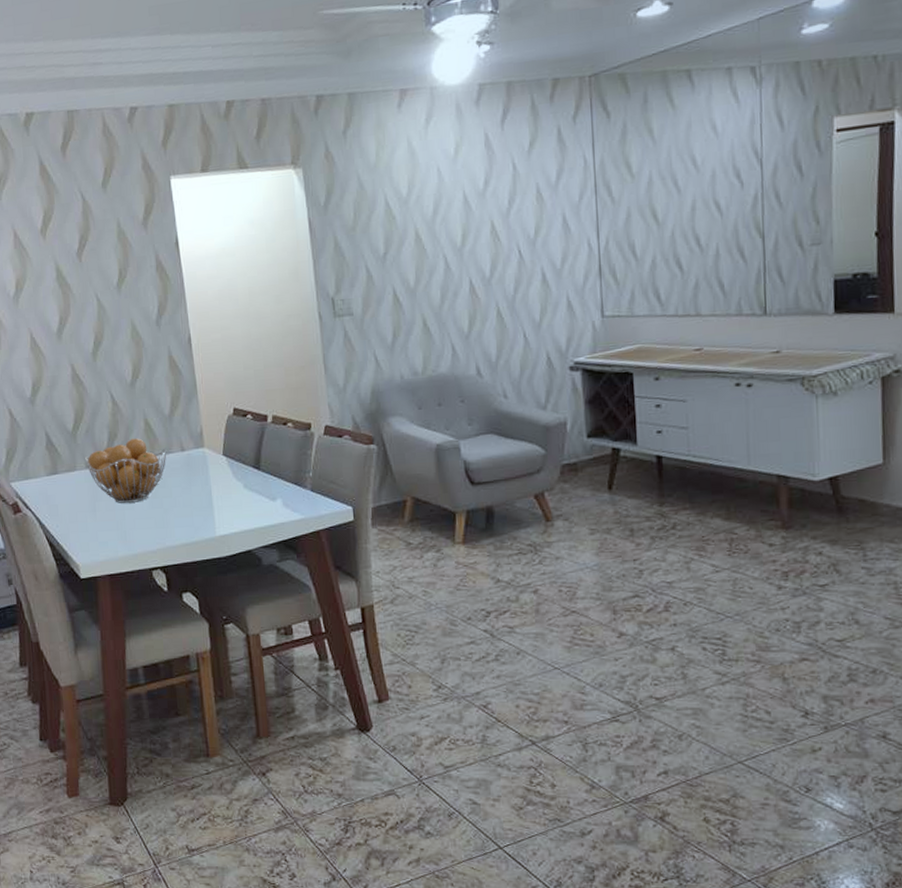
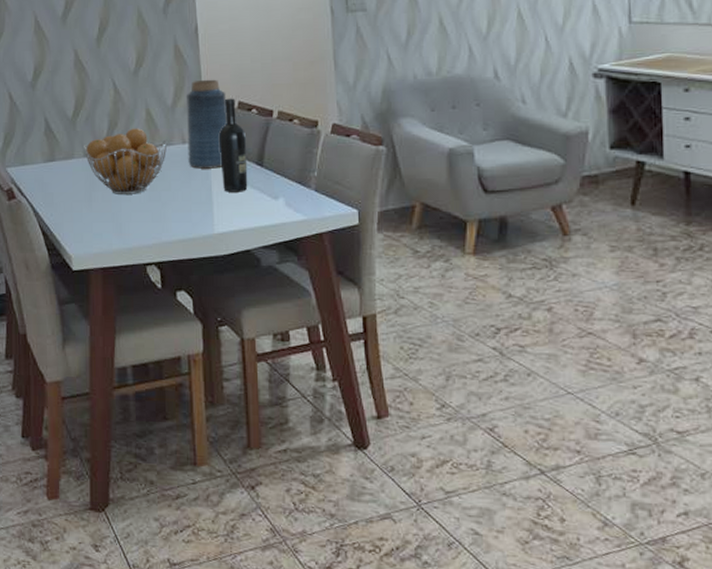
vase: none [182,387,224,475] -> present [185,79,227,169]
wine bottle: none [216,405,247,496] -> present [218,98,248,192]

